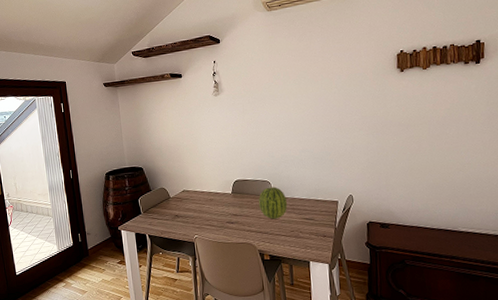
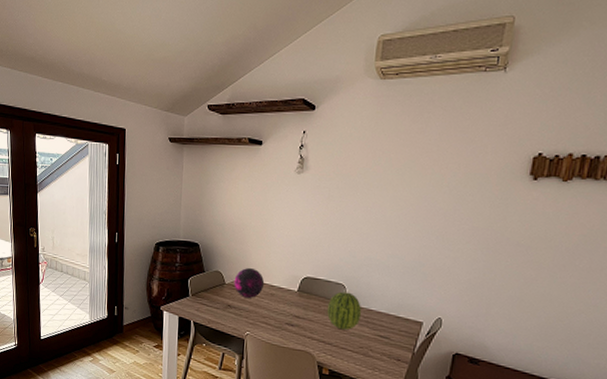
decorative orb: none [177,180,204,206] -> present [234,267,265,298]

